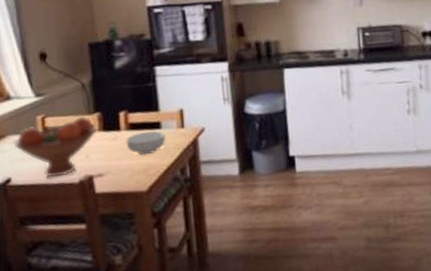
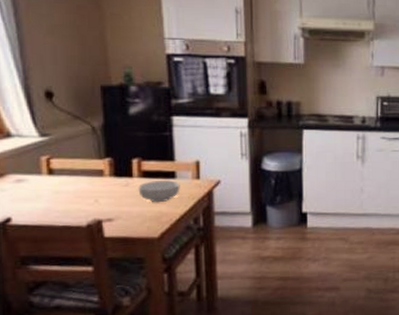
fruit bowl: present [13,116,96,178] -> none [14,160,107,220]

